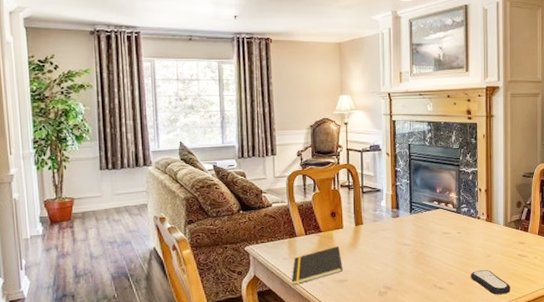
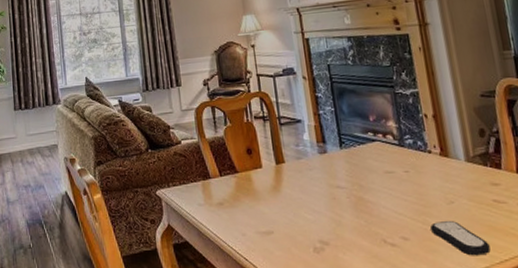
notepad: present [291,246,342,286] -> none [209,190,267,238]

